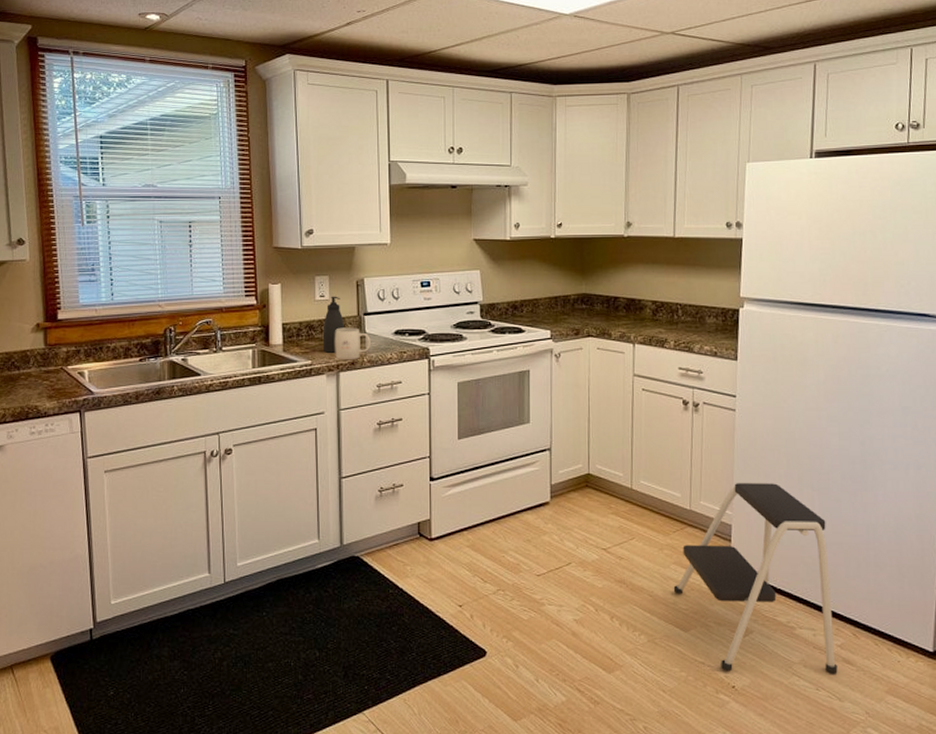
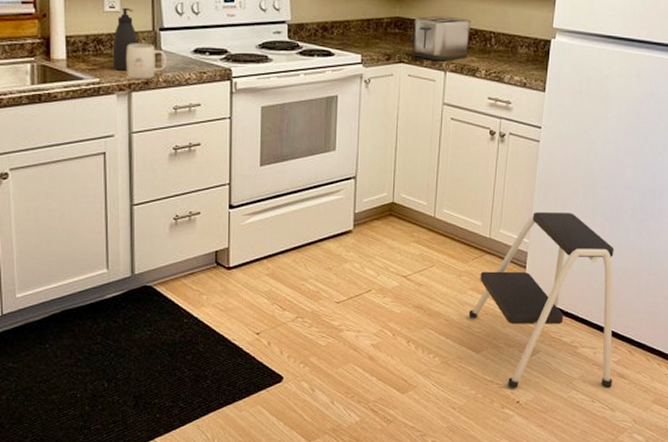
toaster: none [597,290,657,334] -> present [410,15,472,61]

